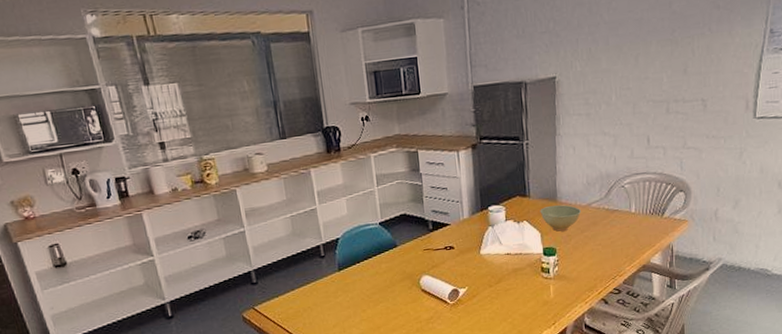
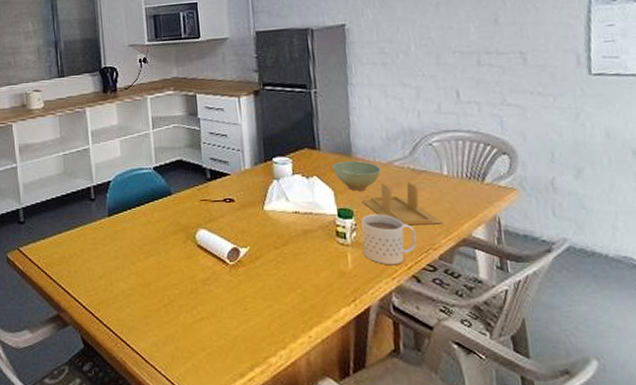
mug: none [562,249,607,292] -> present [361,214,417,266]
napkin holder: none [564,221,628,258] -> present [362,182,443,226]

